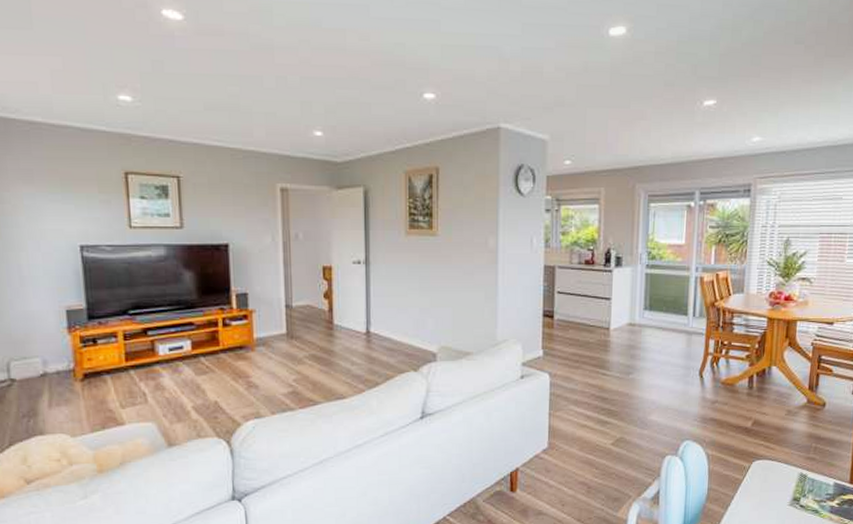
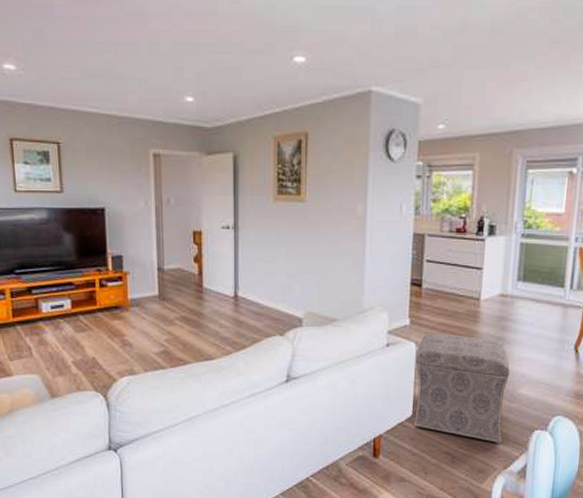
ottoman: none [549,363,640,471] -> present [413,333,510,443]

